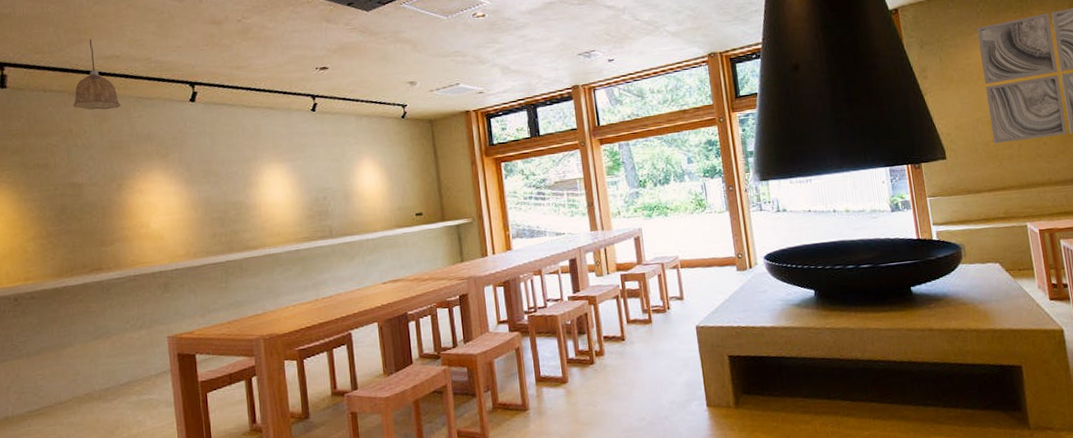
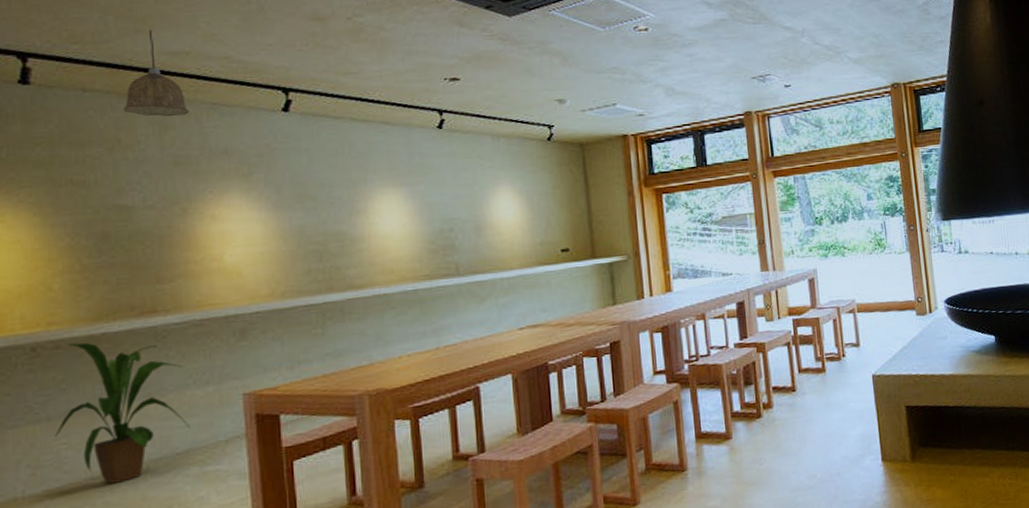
house plant: none [33,294,129,408] -> present [55,342,190,484]

